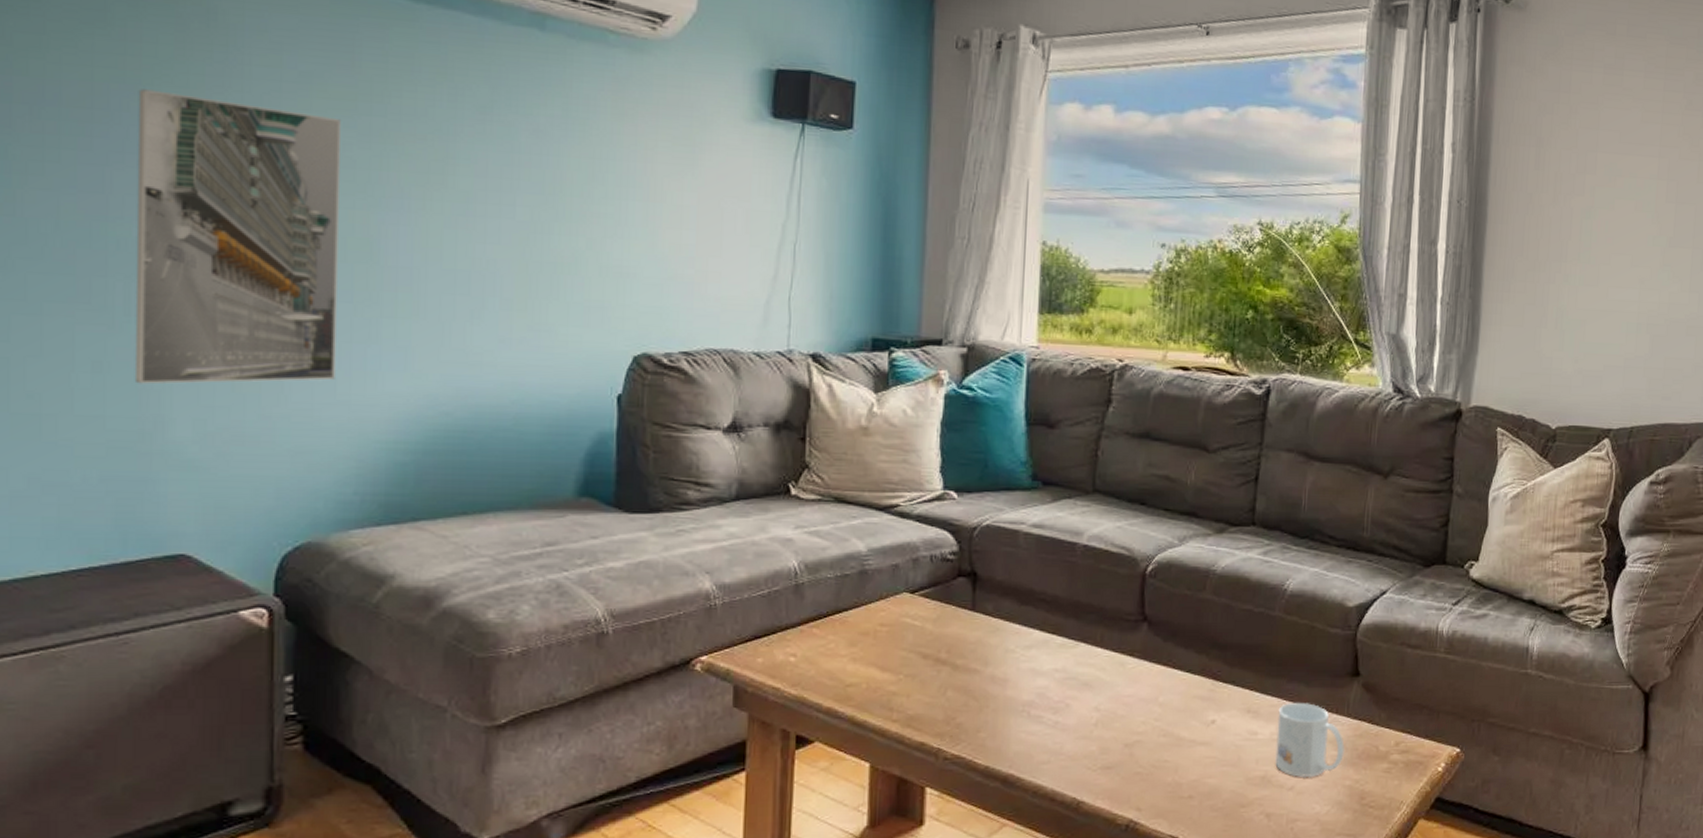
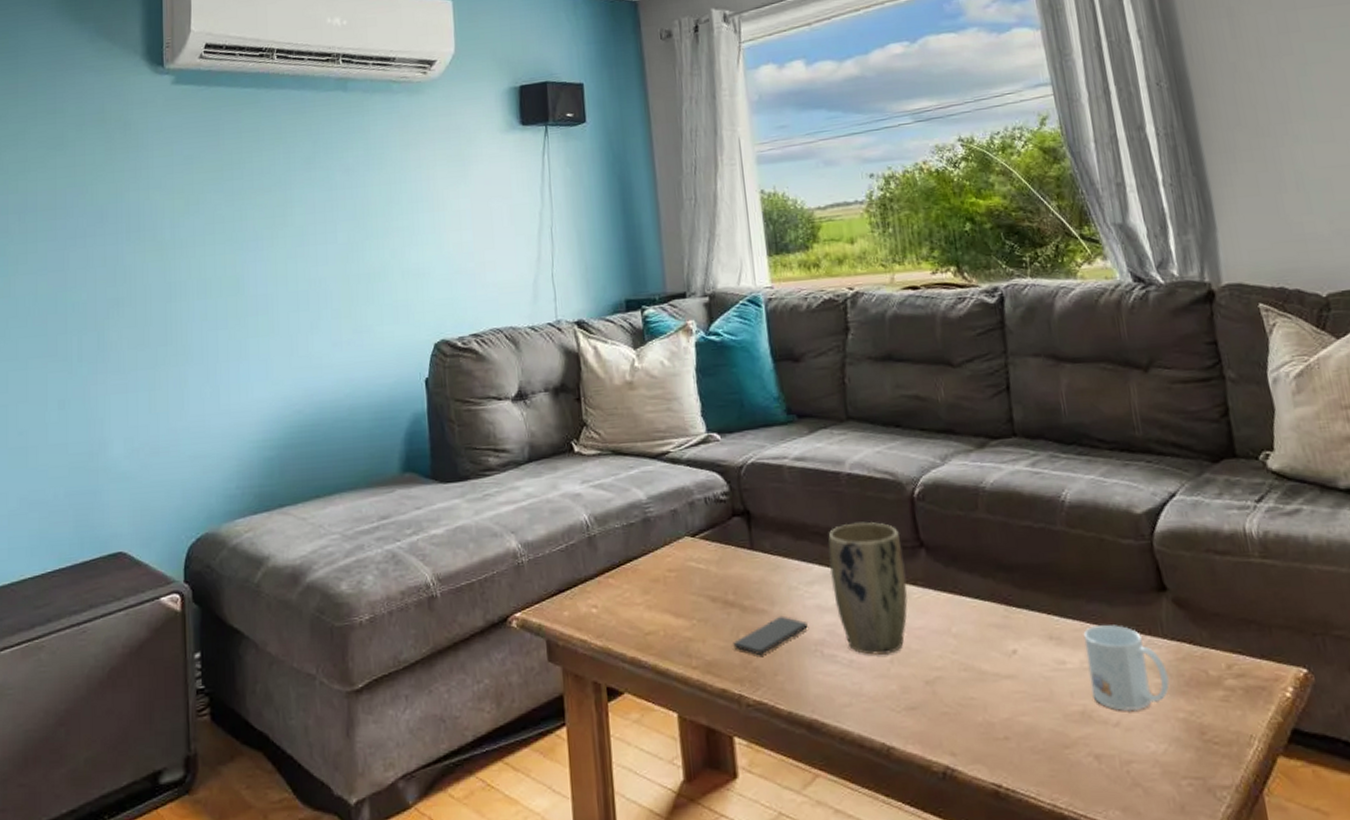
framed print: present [134,89,341,384] -> none [83,186,219,415]
smartphone: none [939,676,1019,712] -> present [733,615,808,655]
plant pot: none [1049,593,1126,718] -> present [828,521,908,655]

